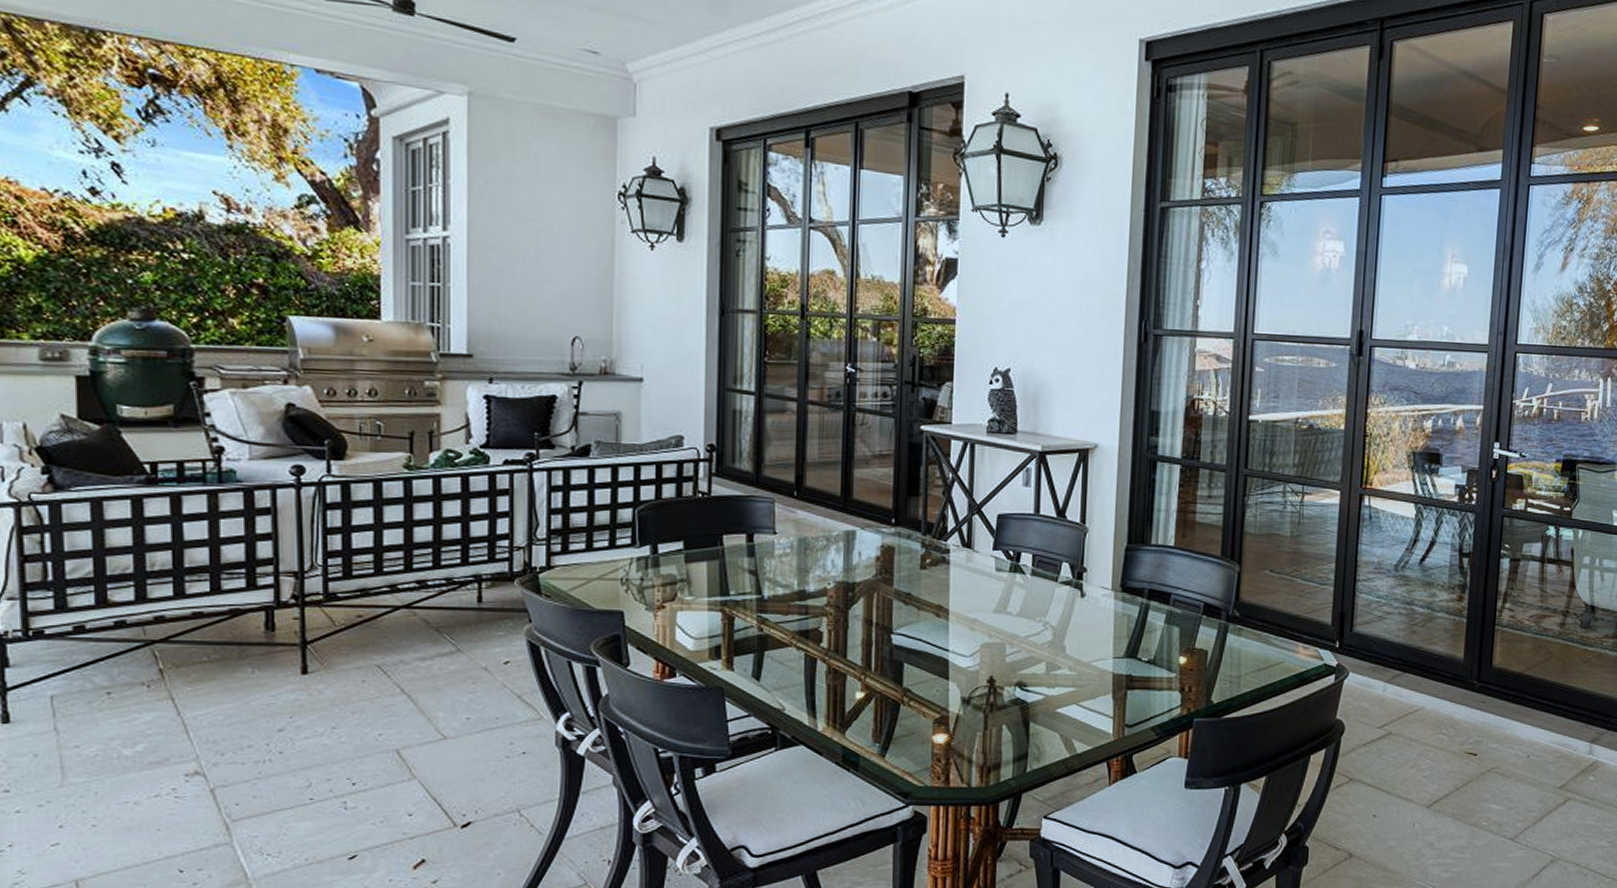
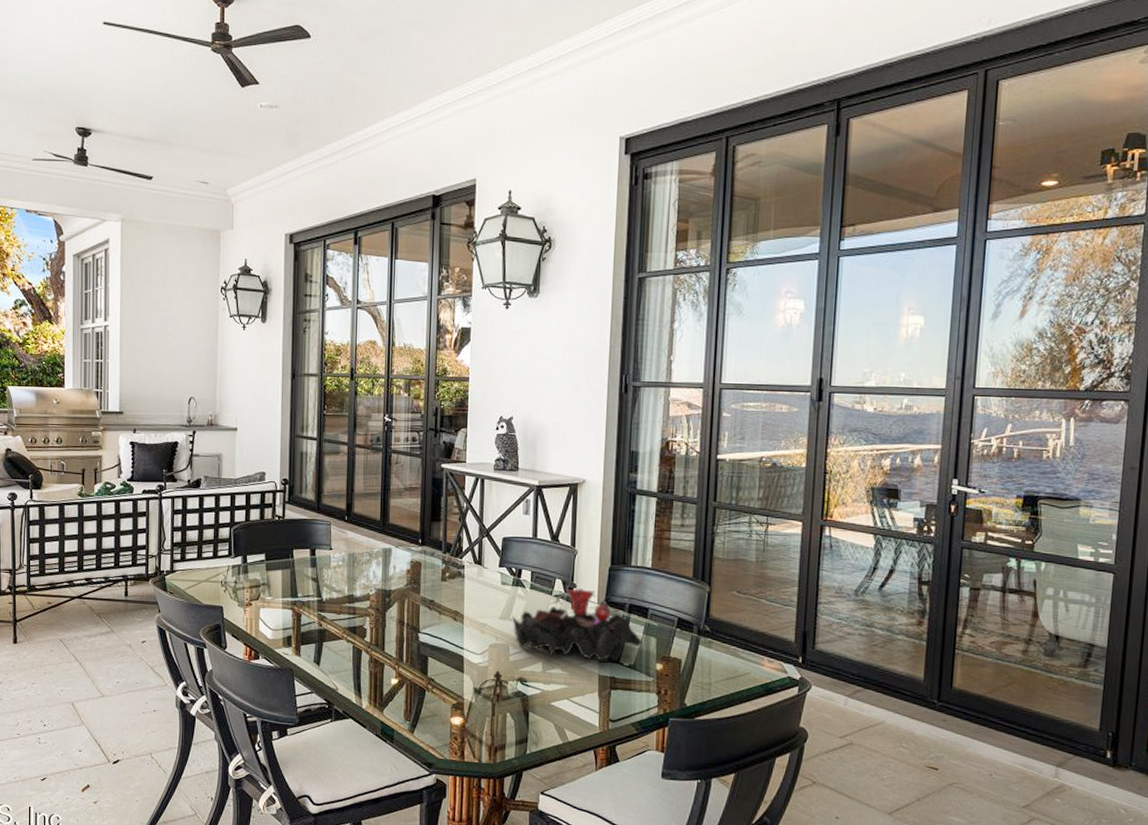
flower arrangement: none [1009,573,1164,657] -> present [512,589,642,662]

